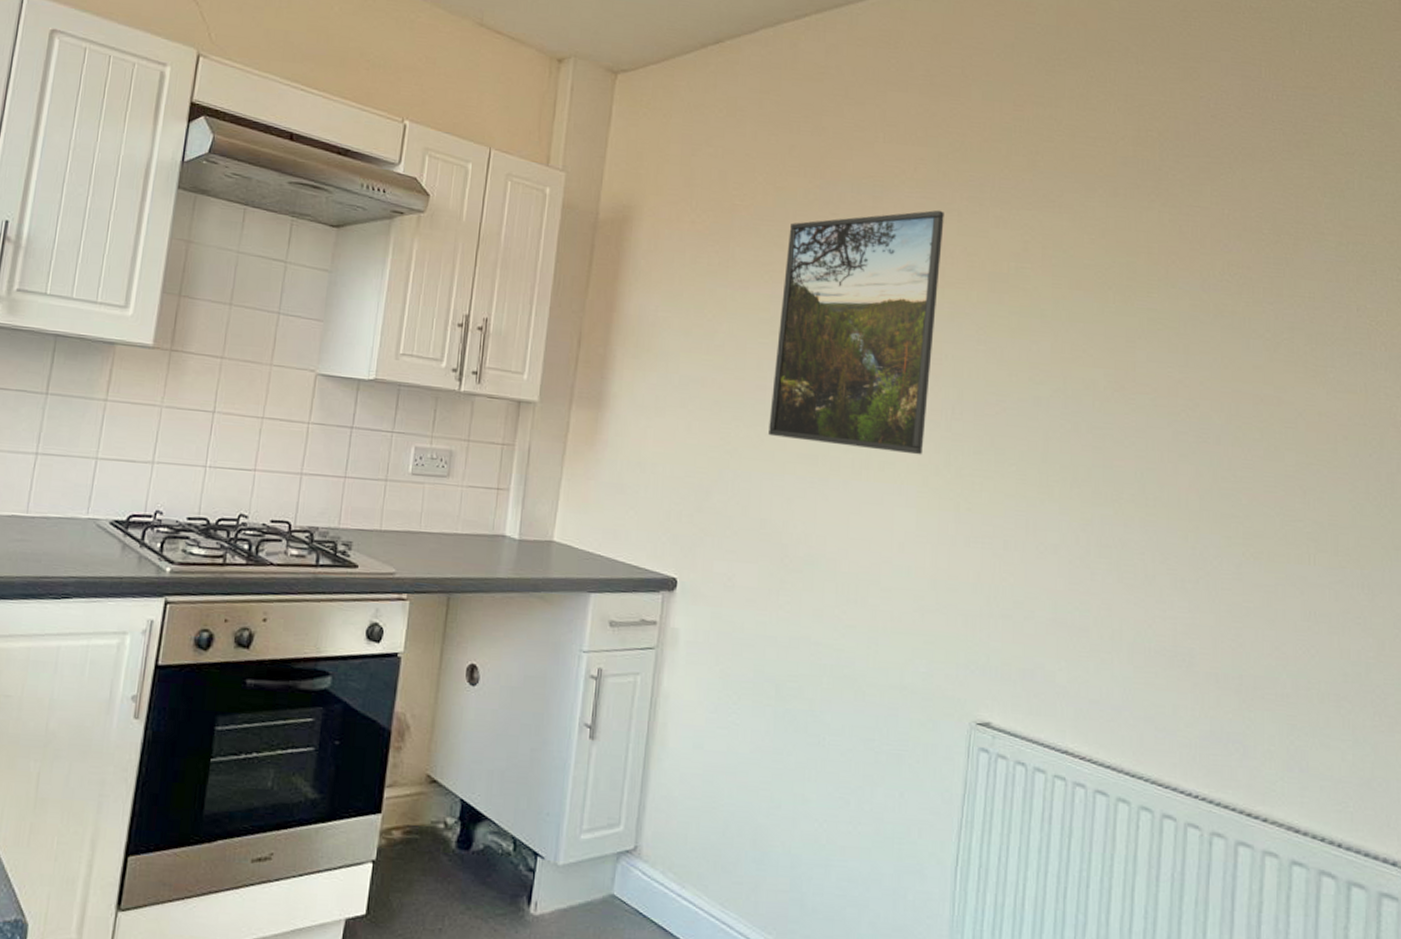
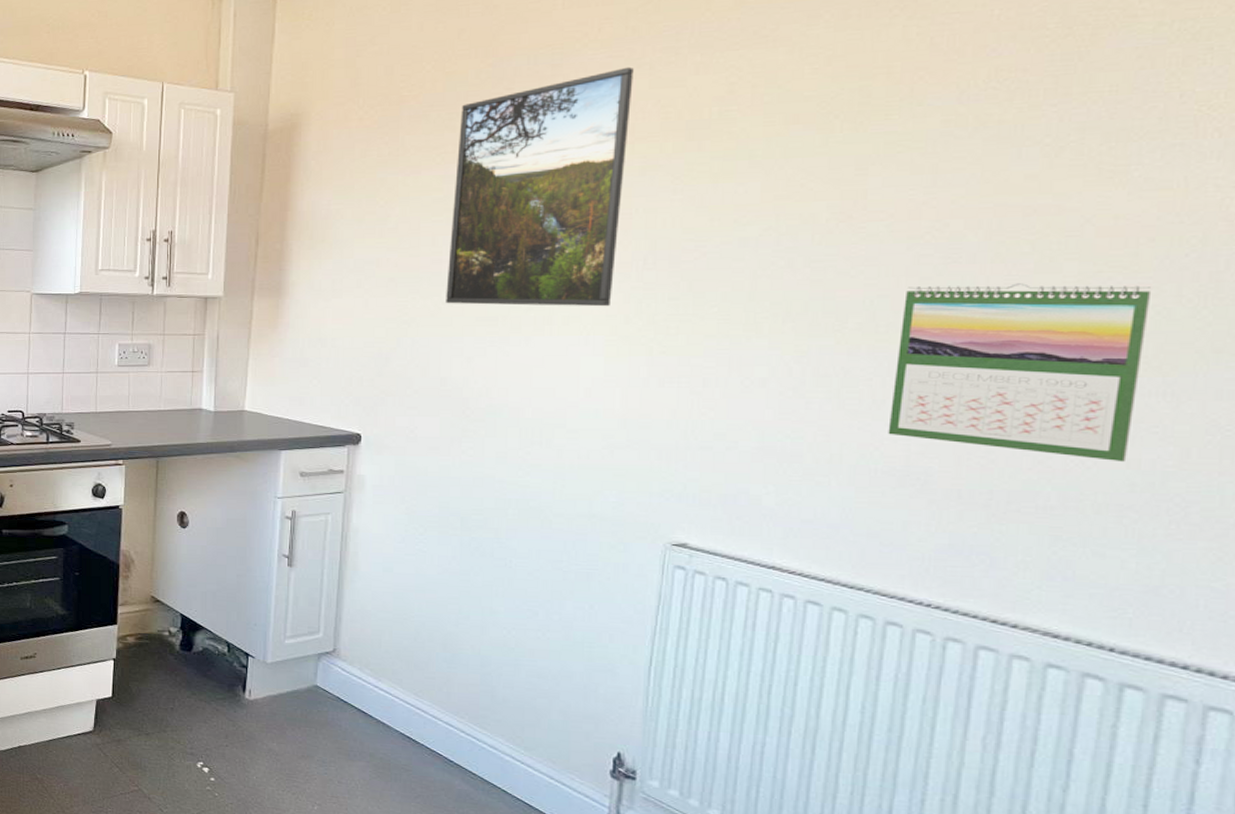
calendar: none [1158,462,1349,652] -> present [888,283,1152,463]

